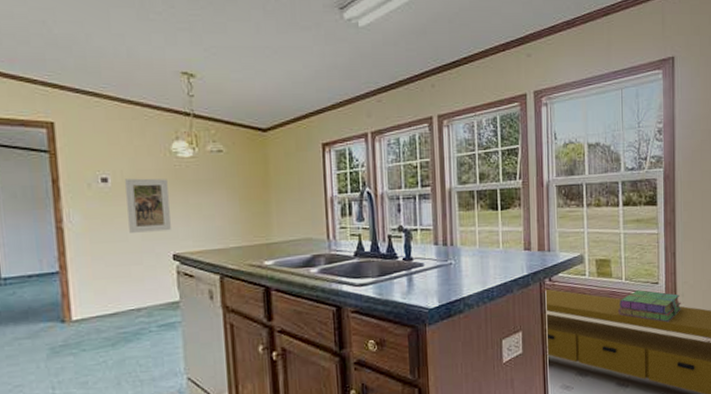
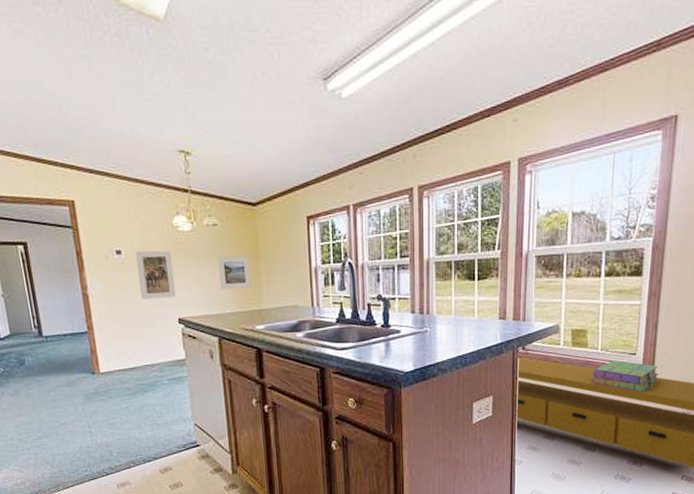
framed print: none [221,184,260,222] -> present [217,255,251,290]

